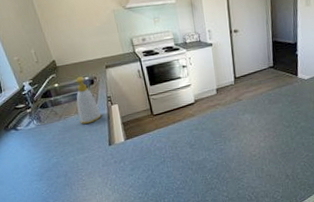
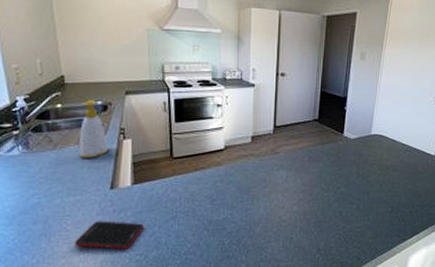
cell phone: none [90,169,141,192] -> present [75,221,144,250]

